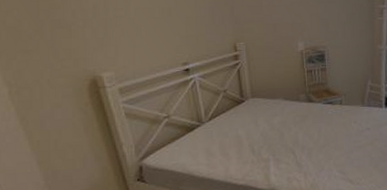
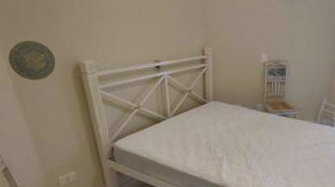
decorative plate: none [10,58,68,104] -> present [8,40,56,81]

